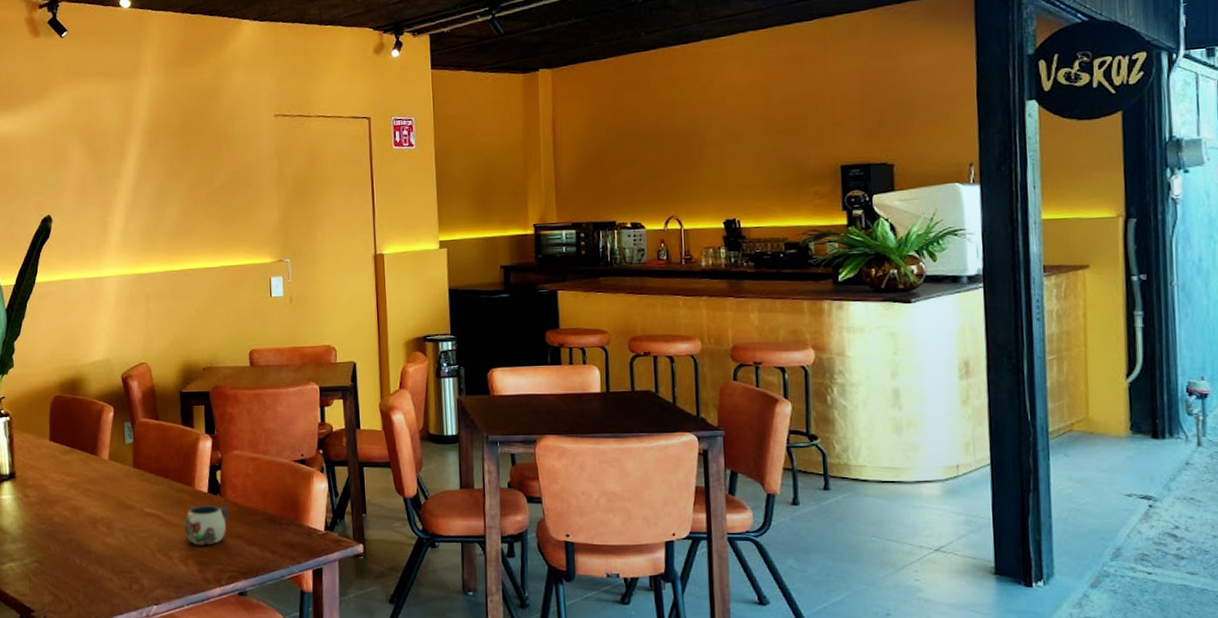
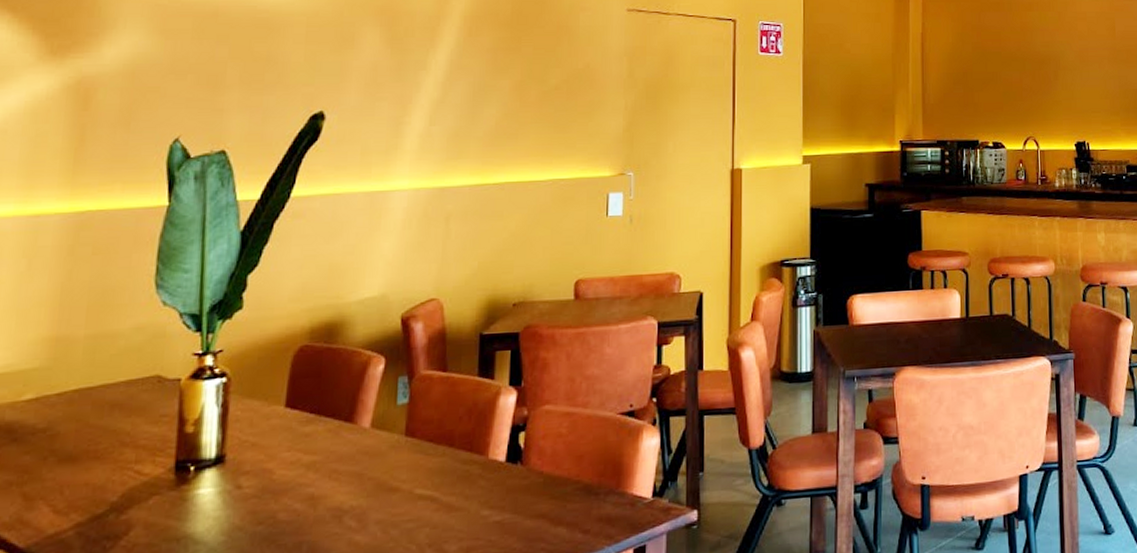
mug: present [184,505,229,545] -> none [469,478,531,532]

